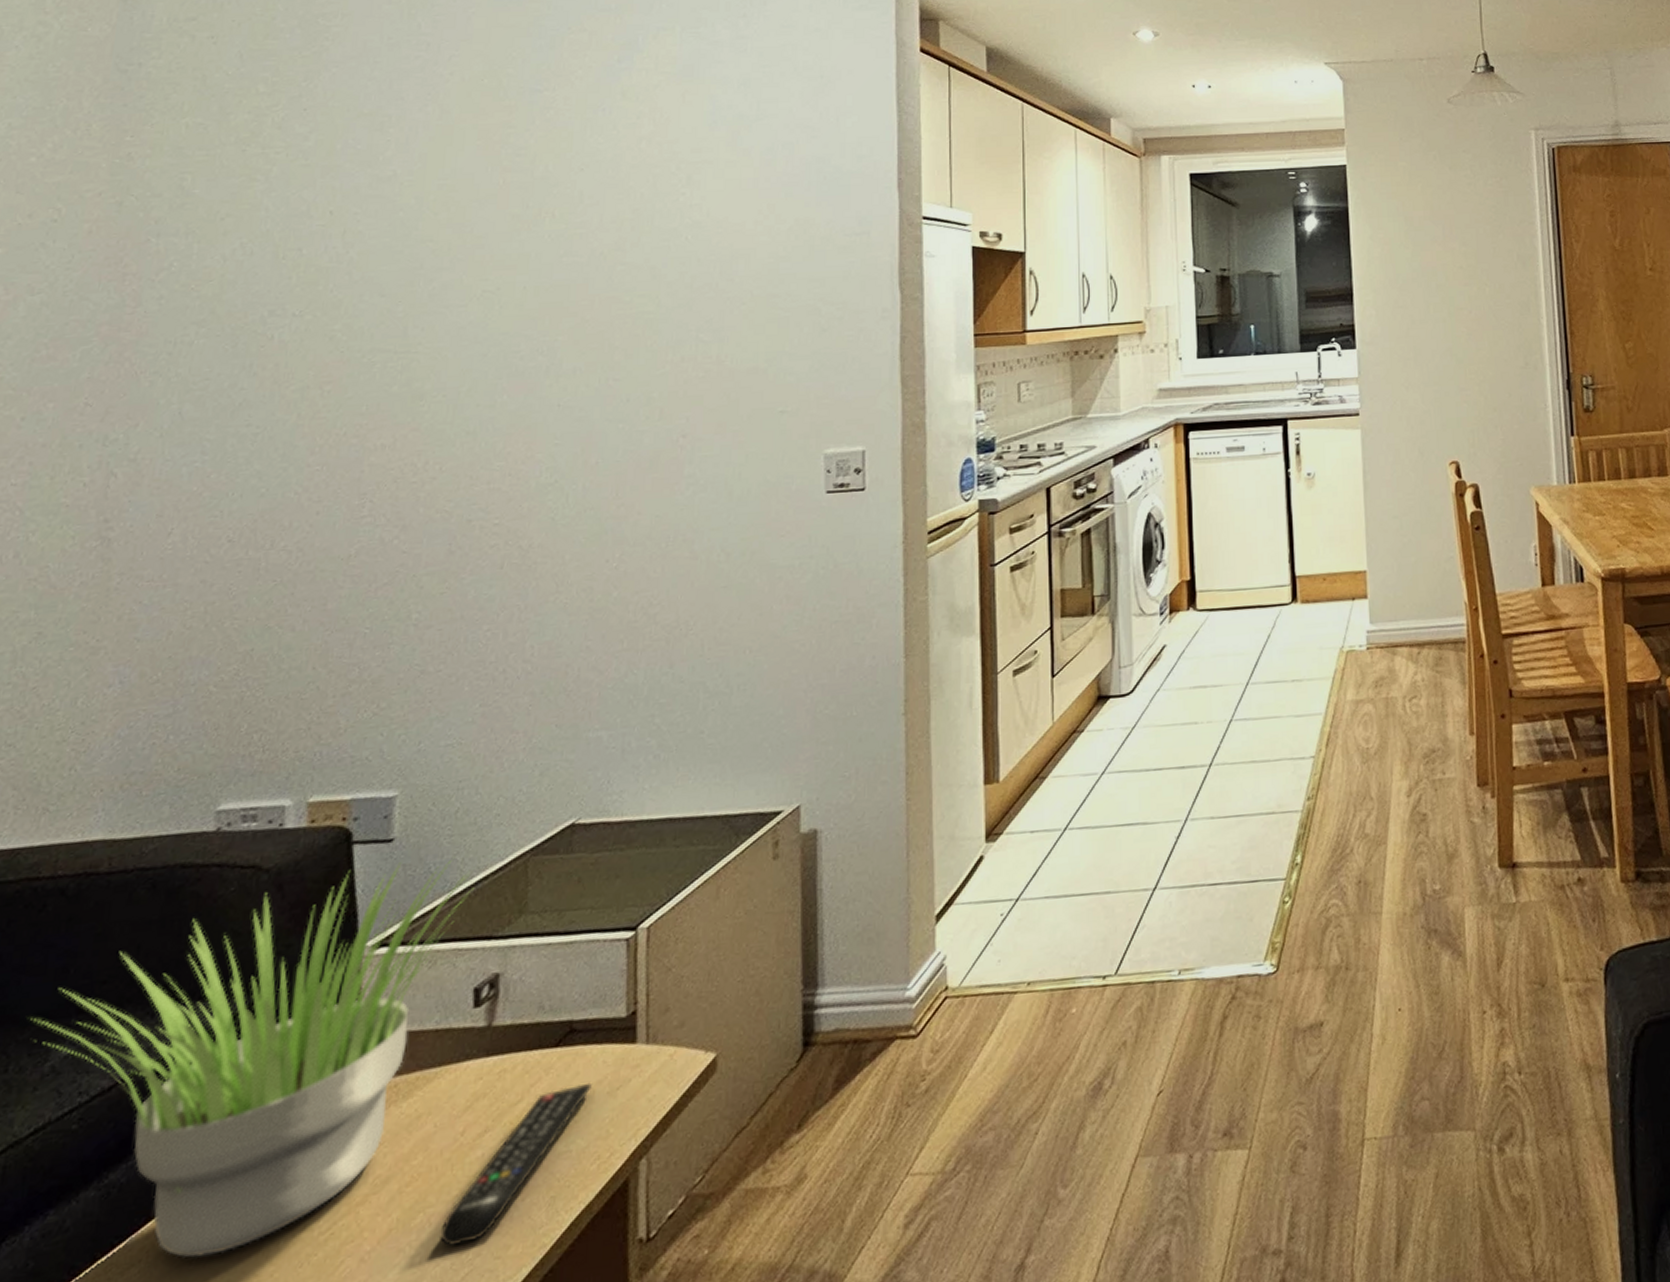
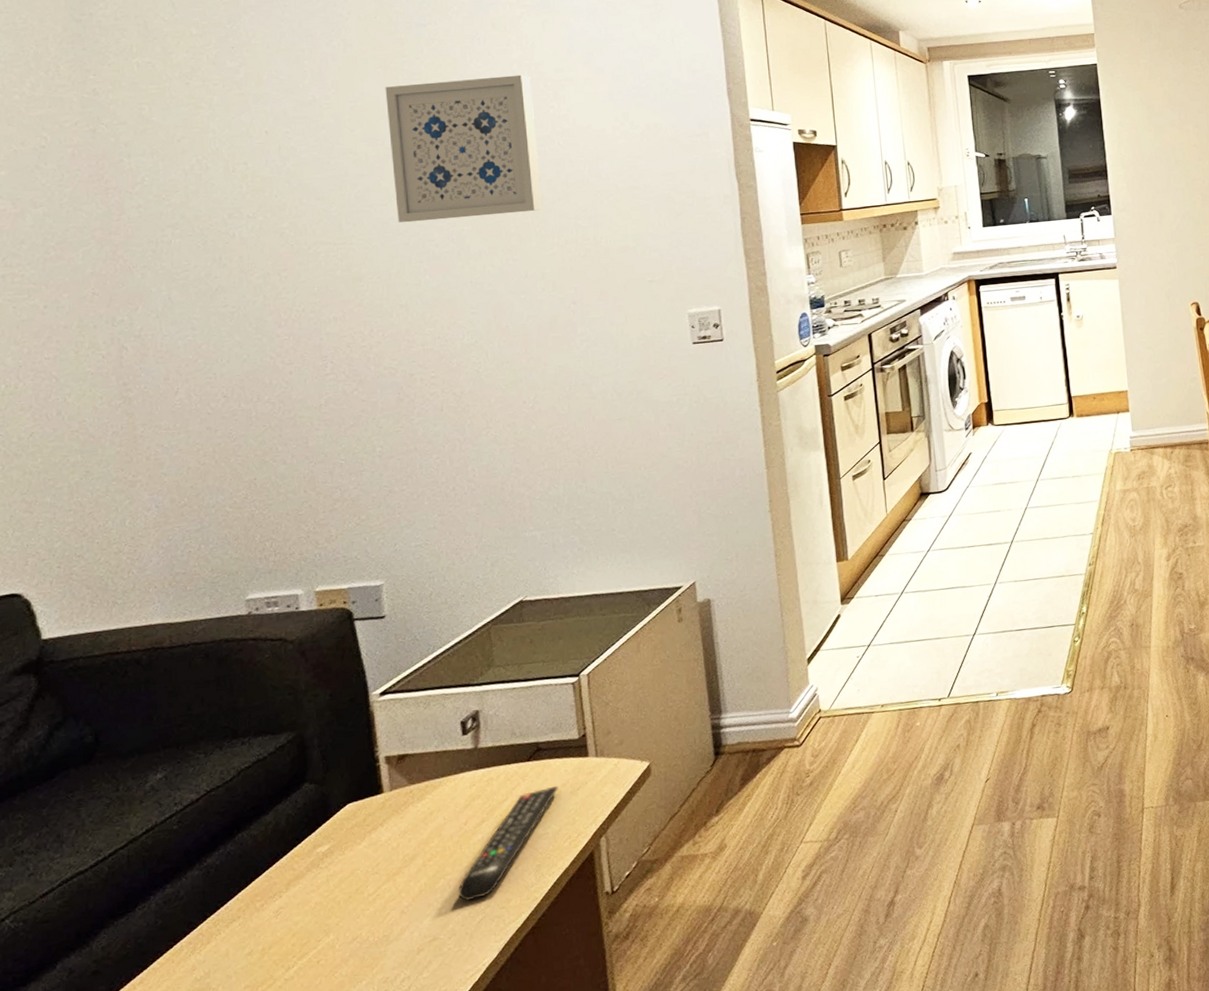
potted plant: present [30,860,475,1258] -> none [130,630,452,915]
wall art: none [477,154,661,329] -> present [385,74,543,223]

